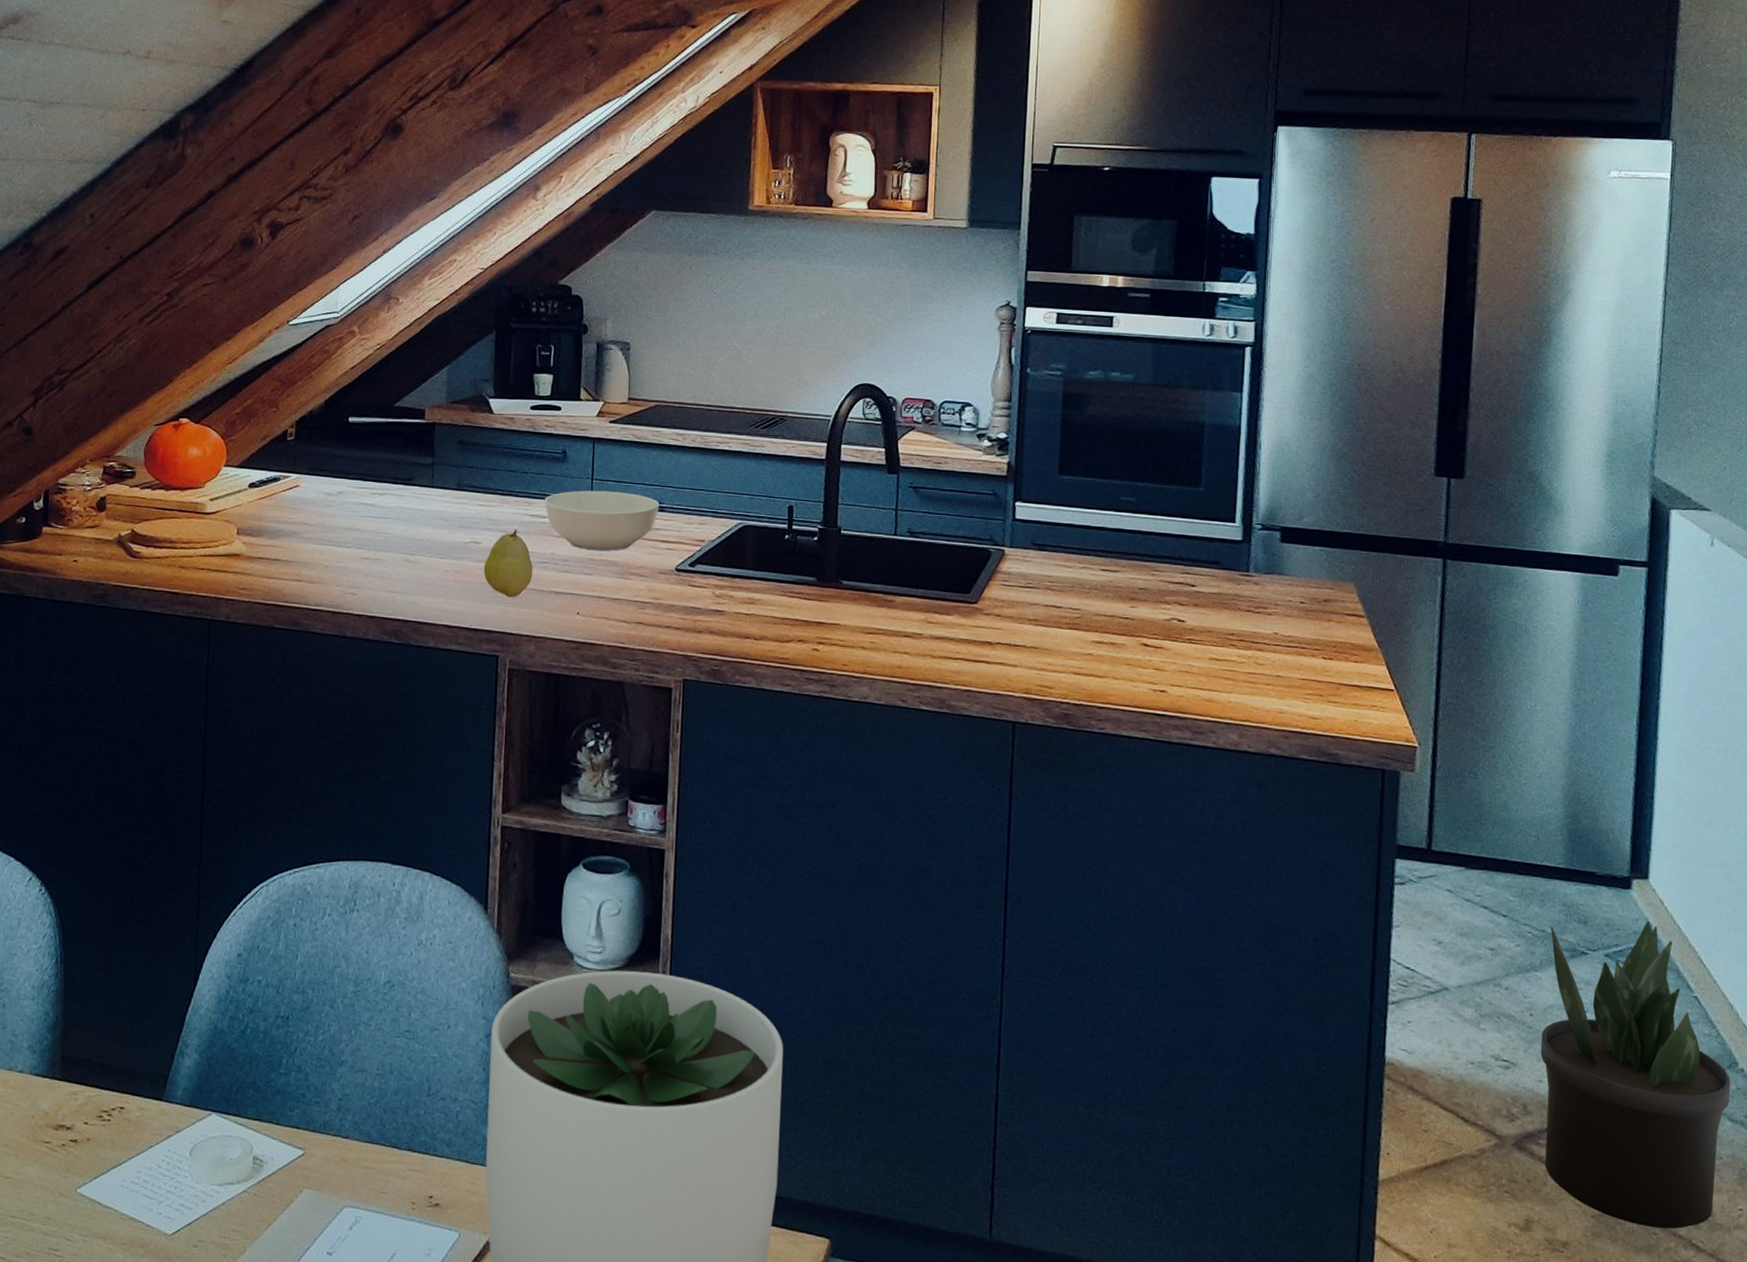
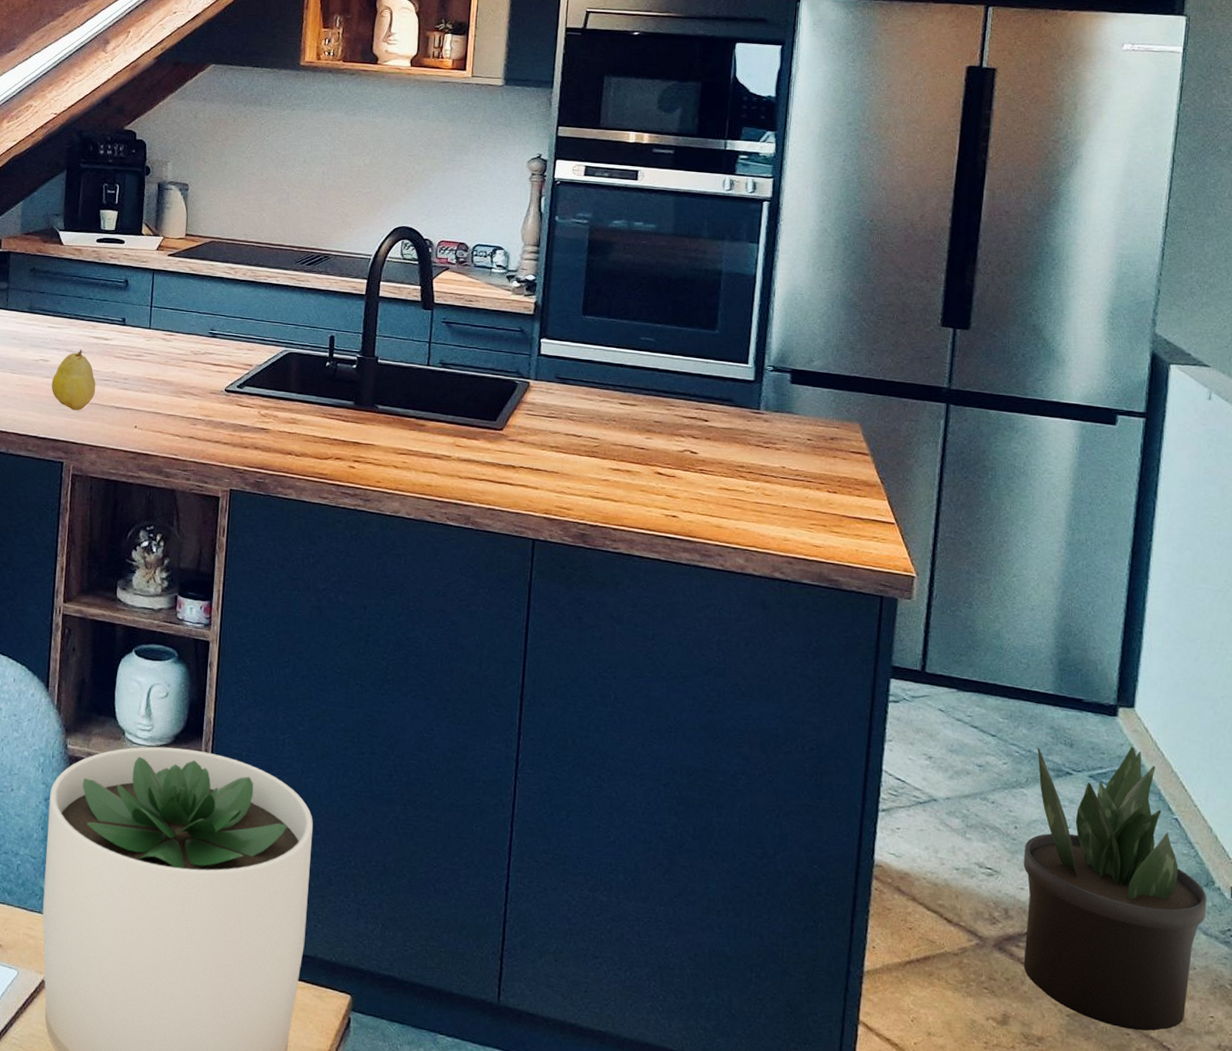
bowl: present [544,490,660,551] -> none [107,316,212,372]

